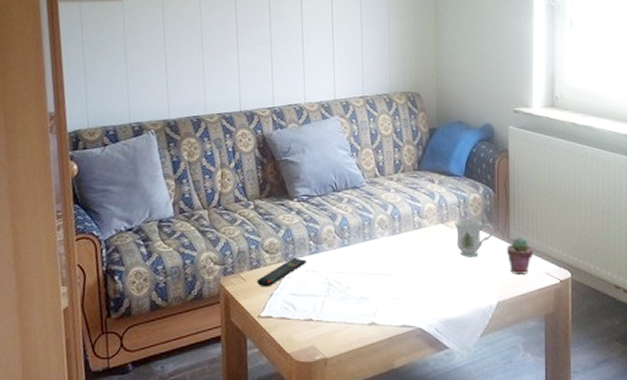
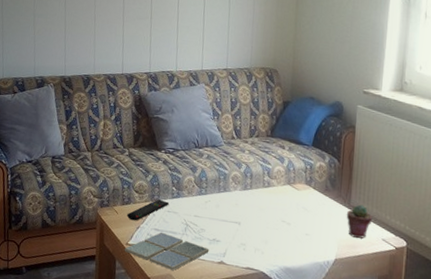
drink coaster: none [256,296,358,342] -> present [124,232,210,271]
mug: present [455,218,494,257] -> none [300,182,336,218]

